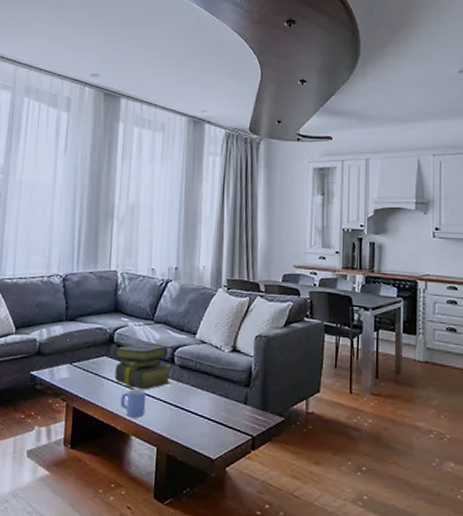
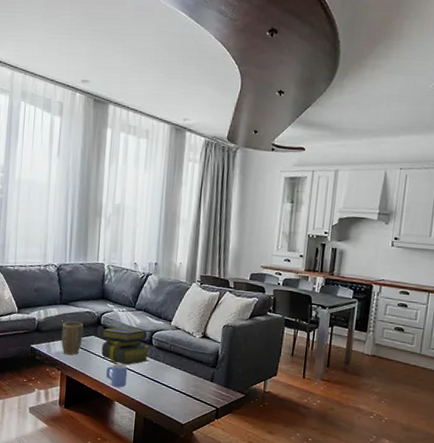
plant pot: none [67,340,94,381] -> present [61,321,84,355]

